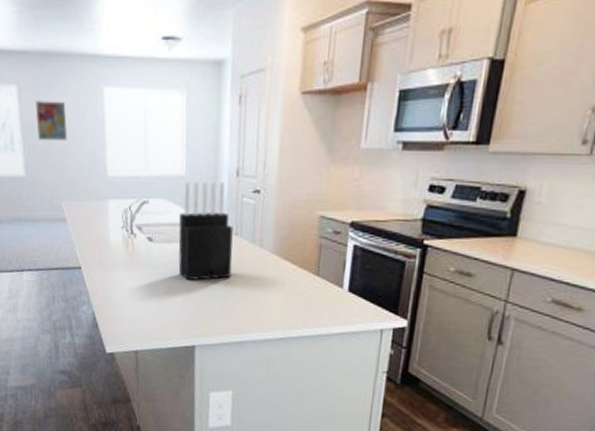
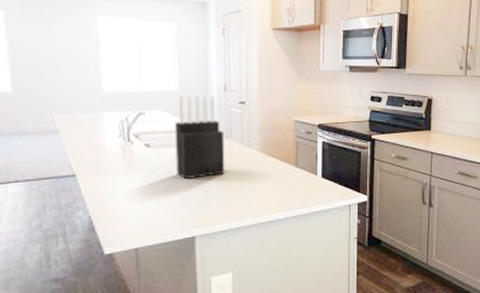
wall art: present [35,99,68,140] -> none [25,24,61,60]

